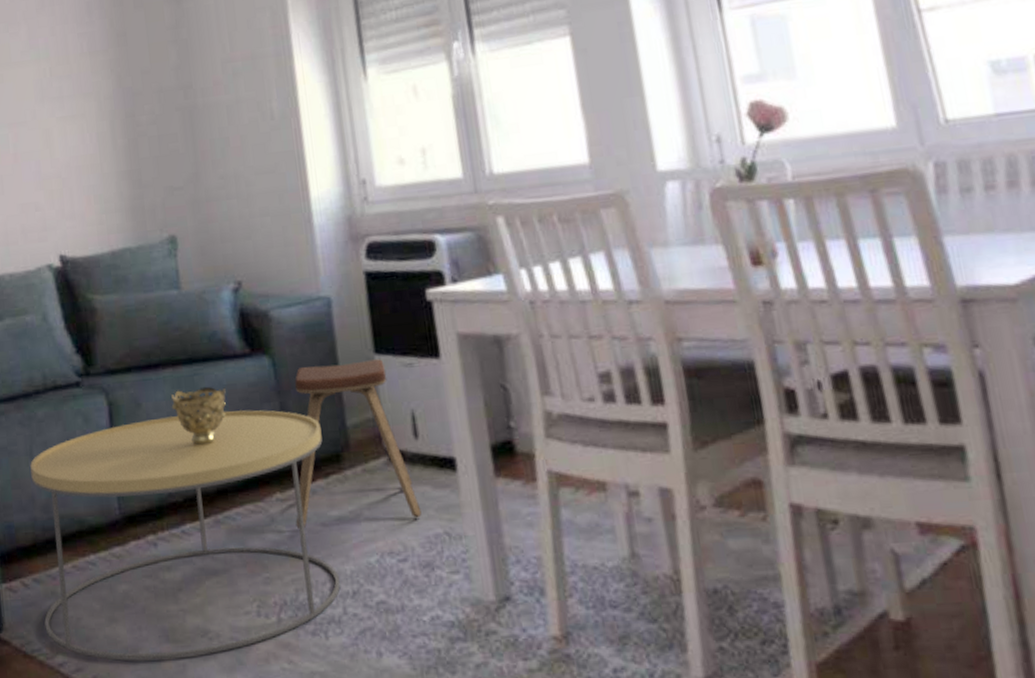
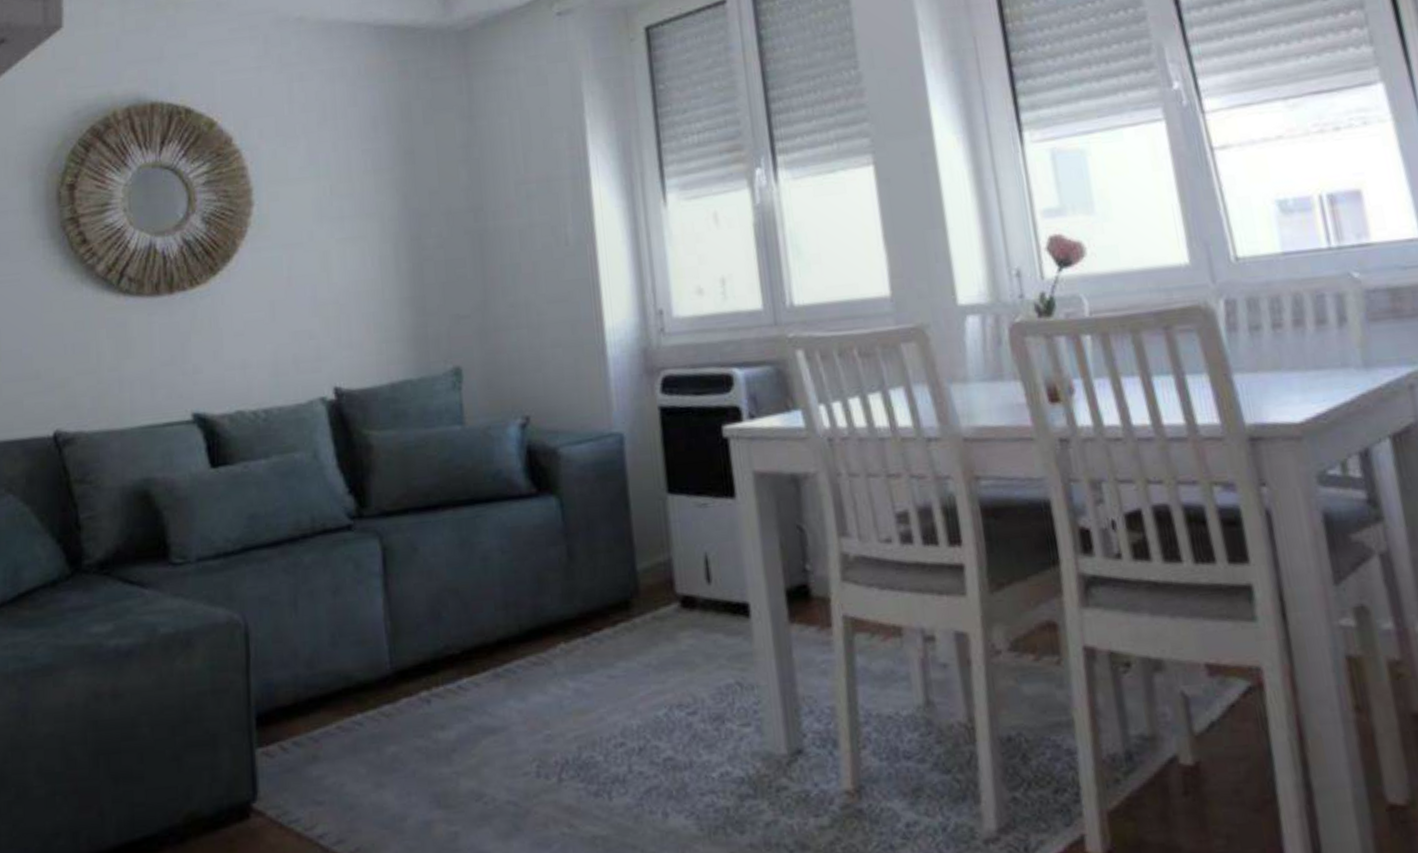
coffee table: present [30,410,340,661] -> none [294,554,626,830]
decorative bowl: present [171,386,226,446] -> none [450,528,510,593]
music stool: present [295,359,422,530] -> none [580,499,713,682]

